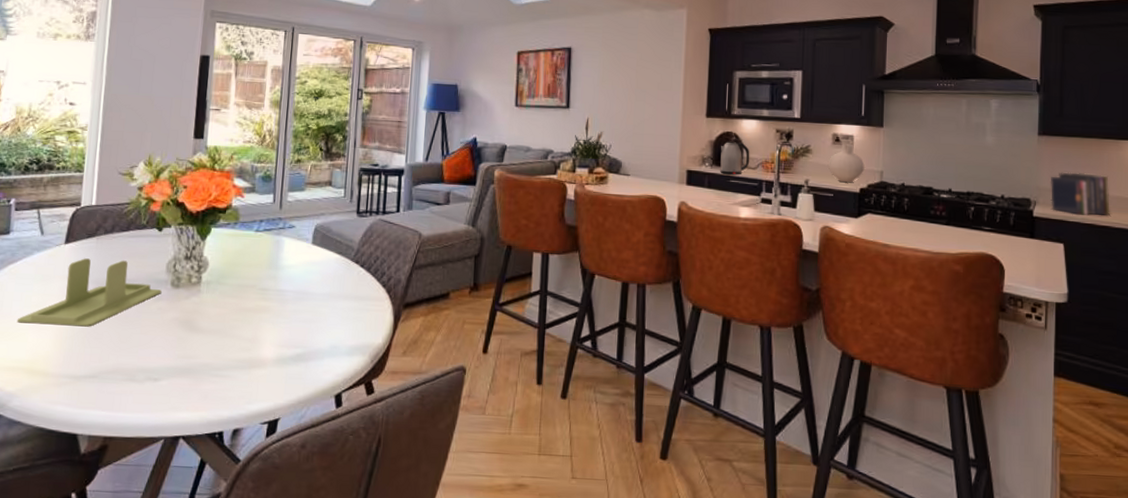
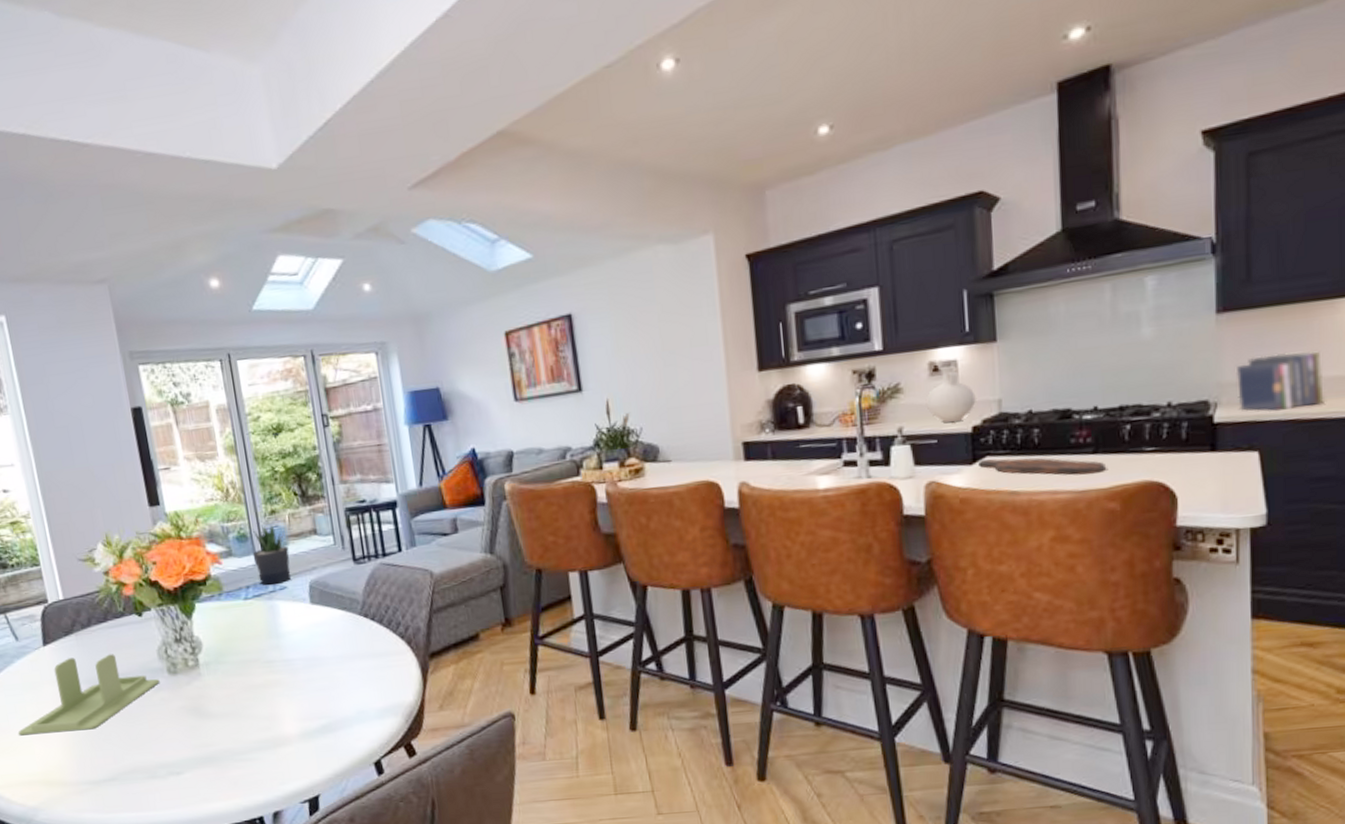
planter: none [272,168,305,223] -> present [252,523,291,586]
kettle: present [720,141,750,175] -> none [781,395,823,440]
cutting board: none [862,215,954,242] -> present [978,457,1106,476]

